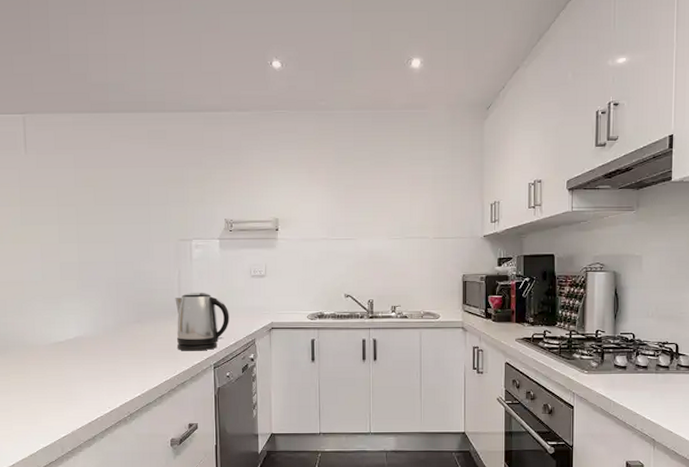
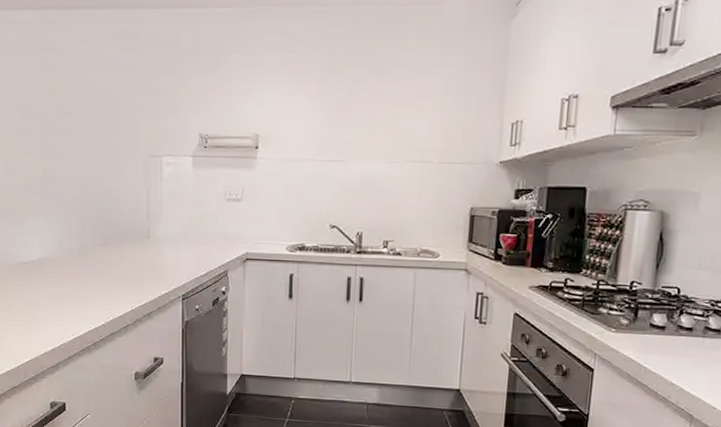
kettle: present [175,292,229,351] -> none [143,215,201,280]

